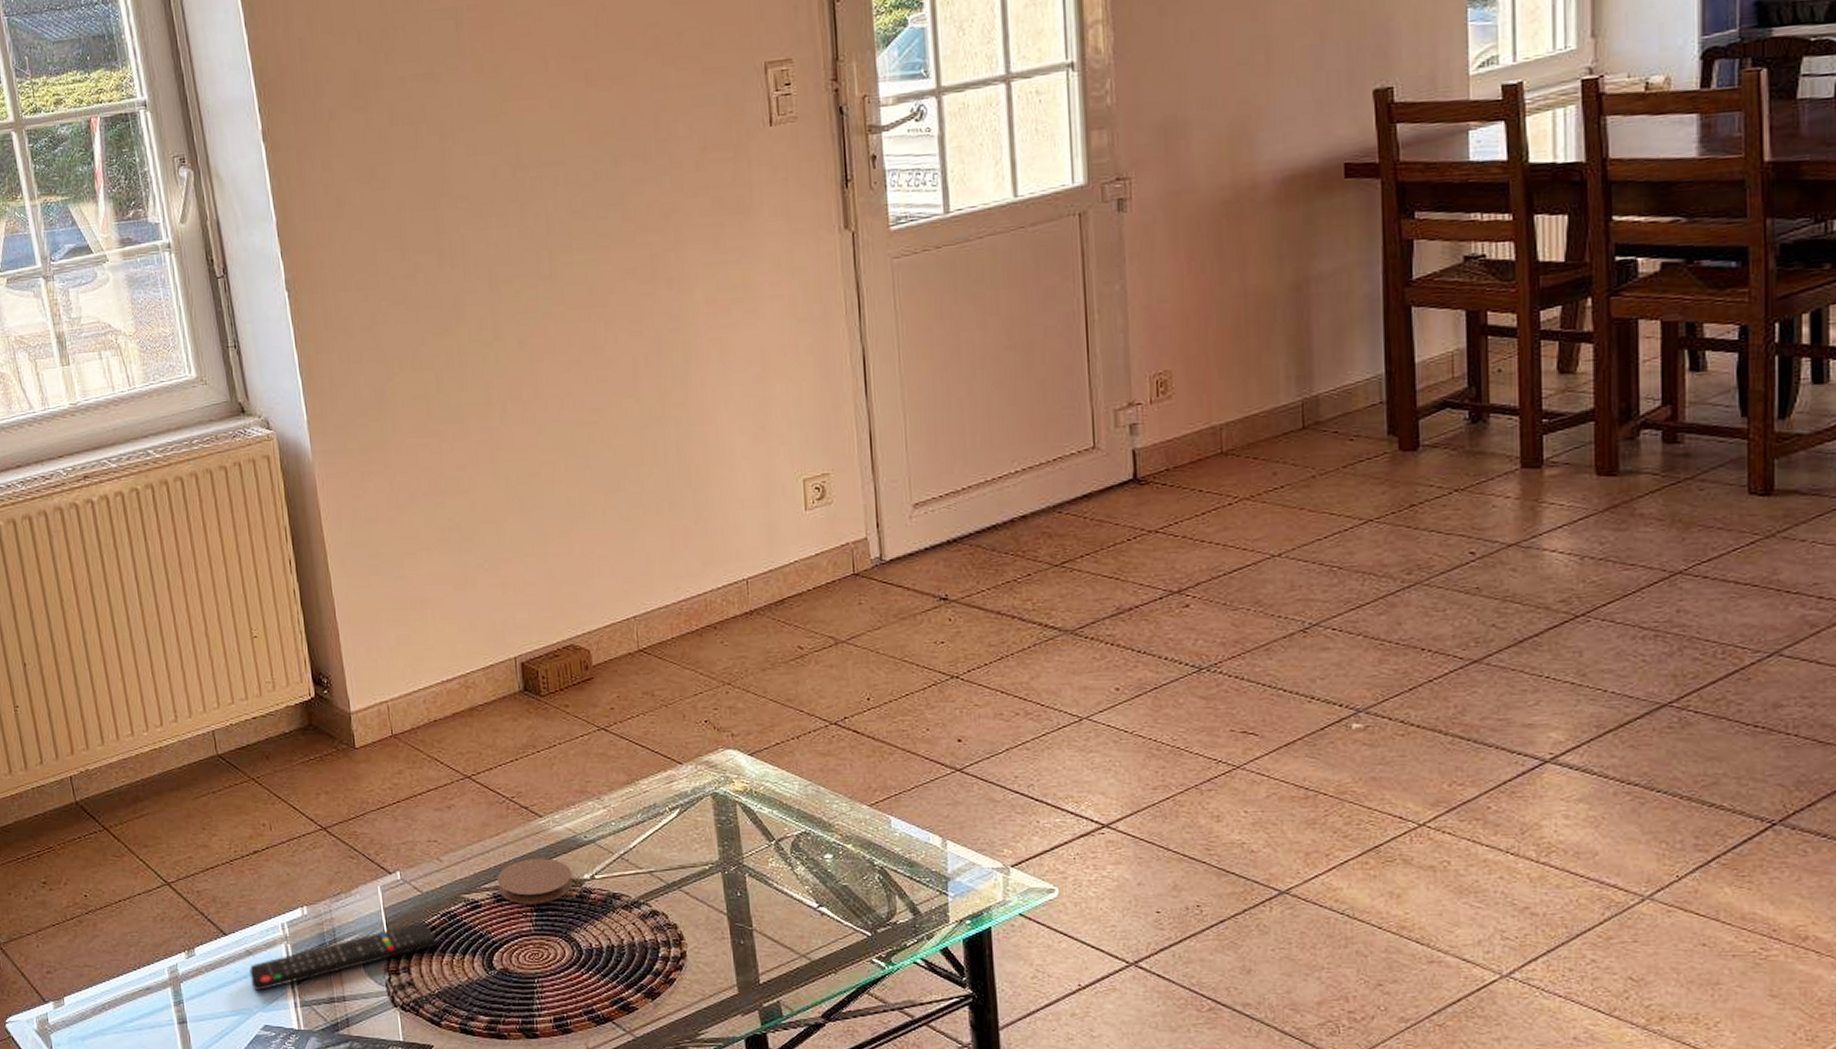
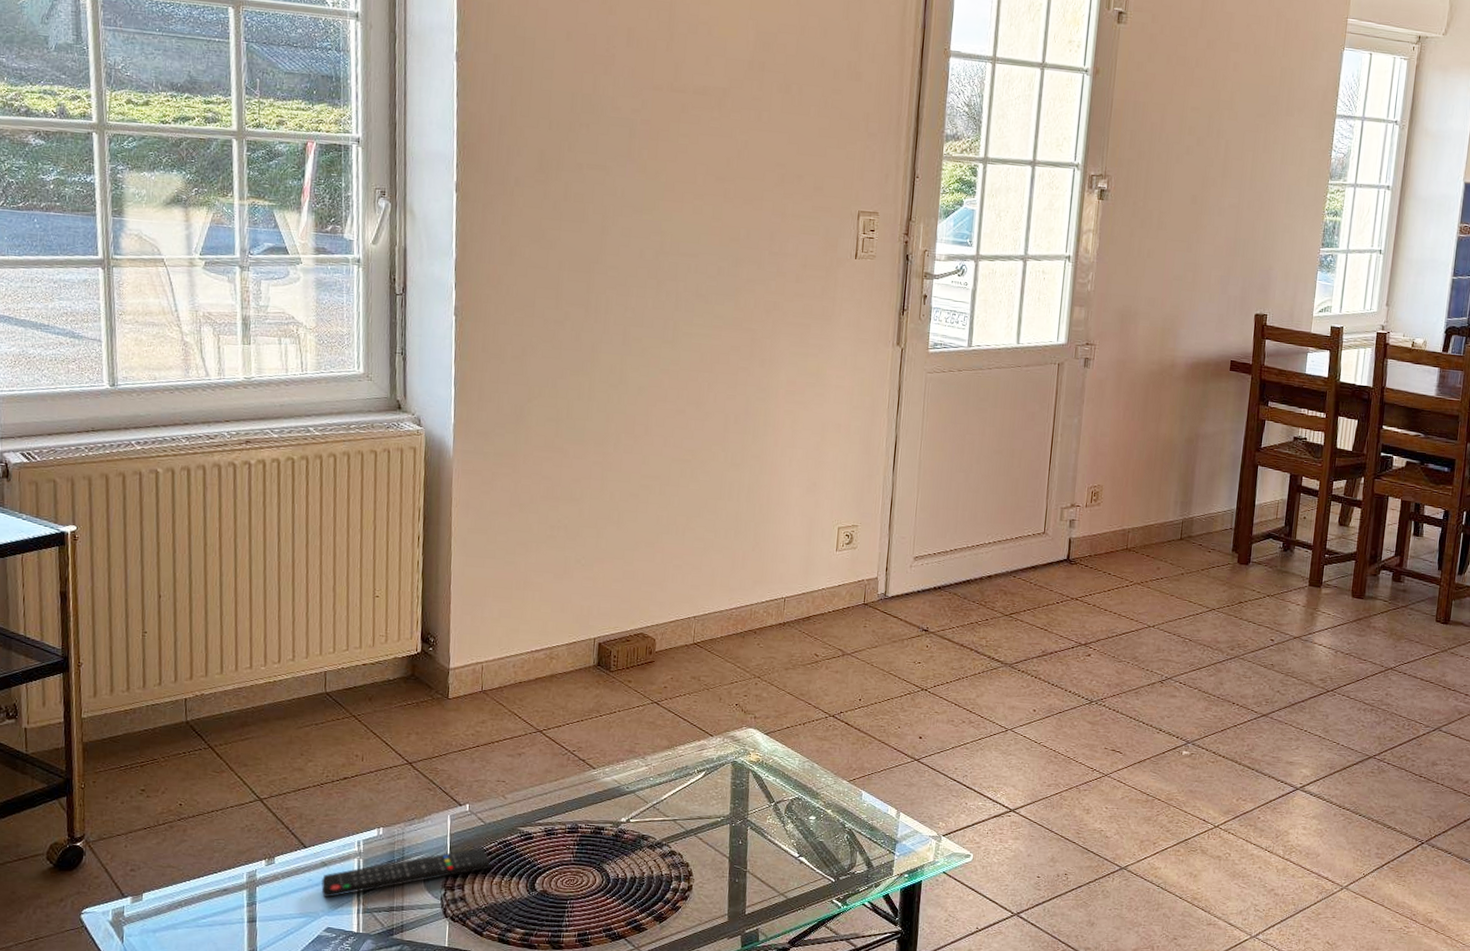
coaster: present [497,858,574,904] -> none [549,802,613,840]

